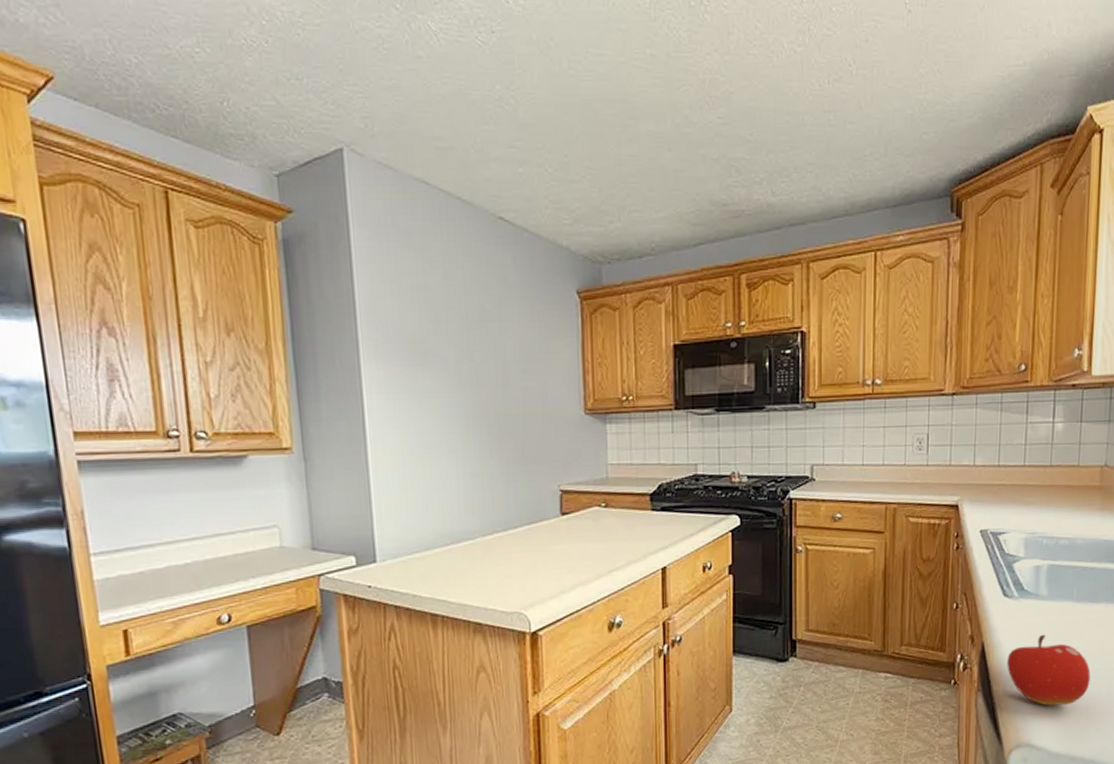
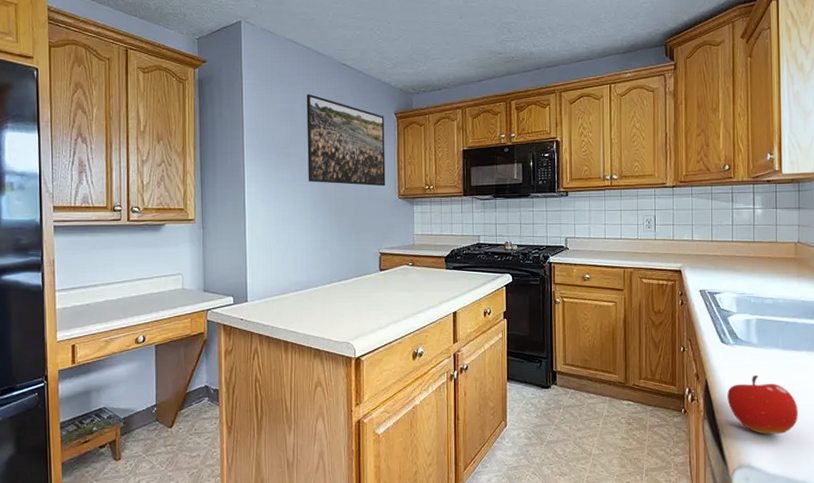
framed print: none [447,263,567,398] -> present [306,94,386,187]

